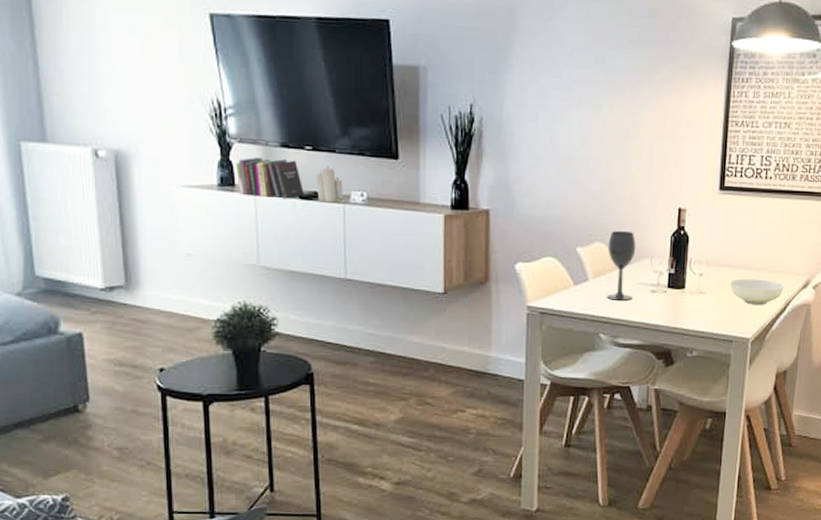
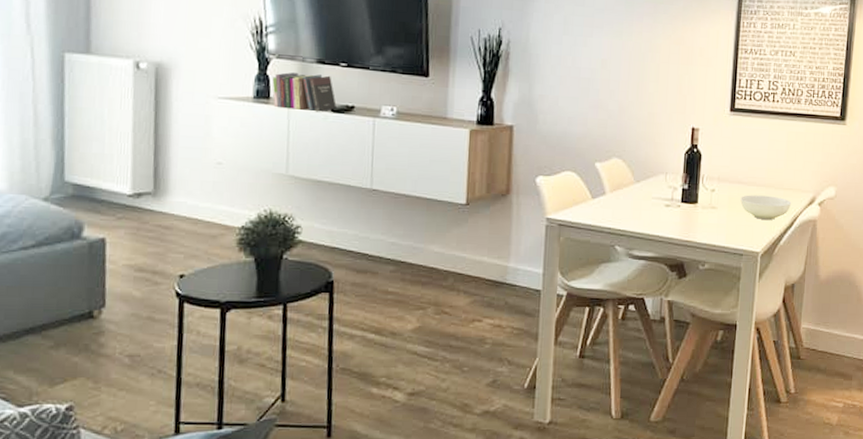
candle: present [316,166,345,203] -> none [348,82,375,117]
wine glass: present [607,231,636,301] -> none [623,148,652,214]

